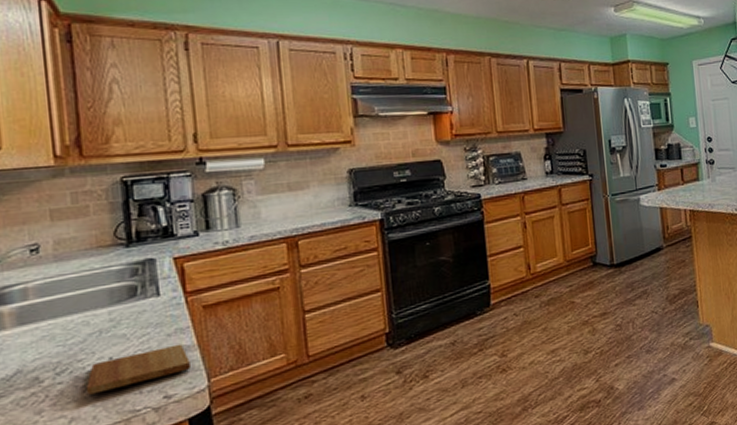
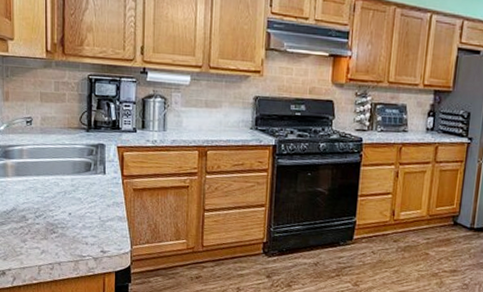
cutting board: present [87,344,190,395] -> none [54,214,120,237]

